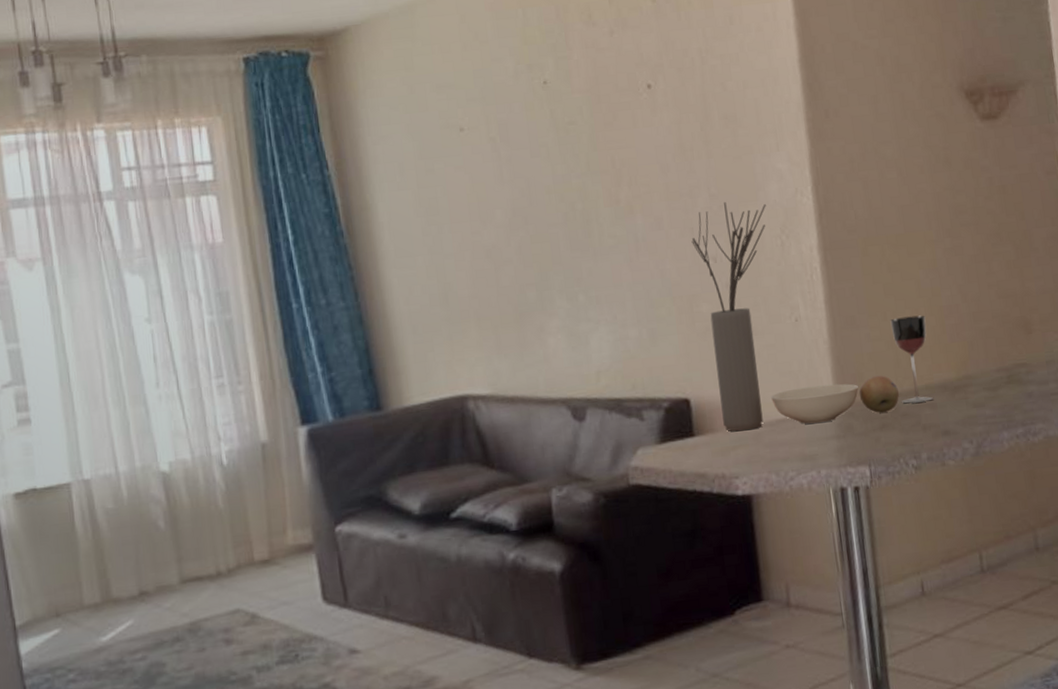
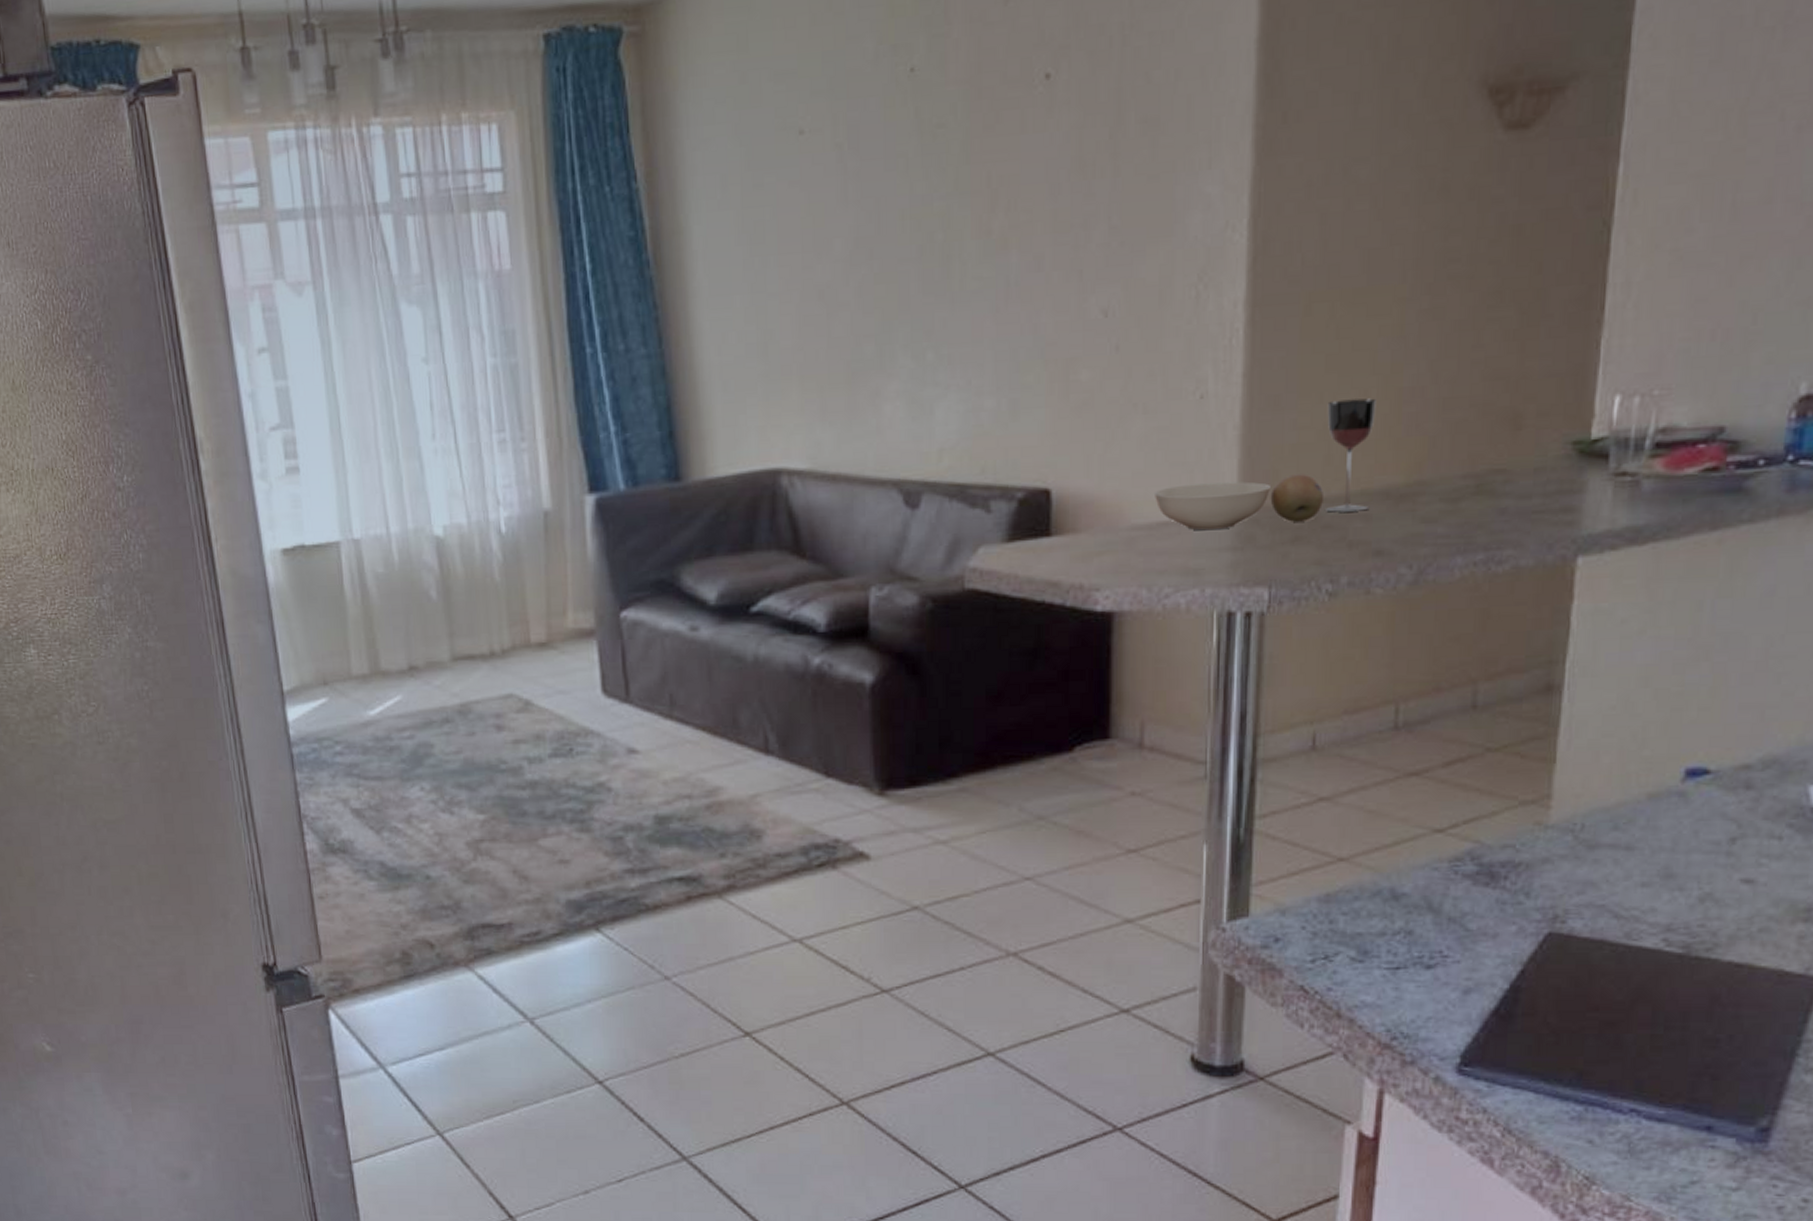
vase: present [691,201,766,432] -> none [1078,236,1183,534]

